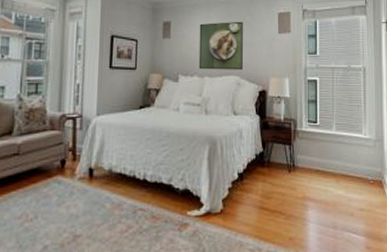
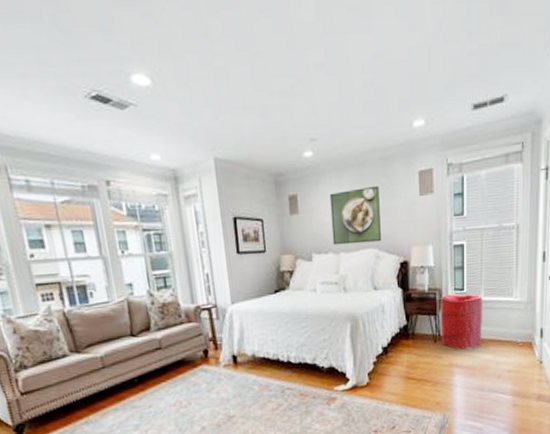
laundry hamper: none [296,126,334,184] -> present [441,294,482,350]

